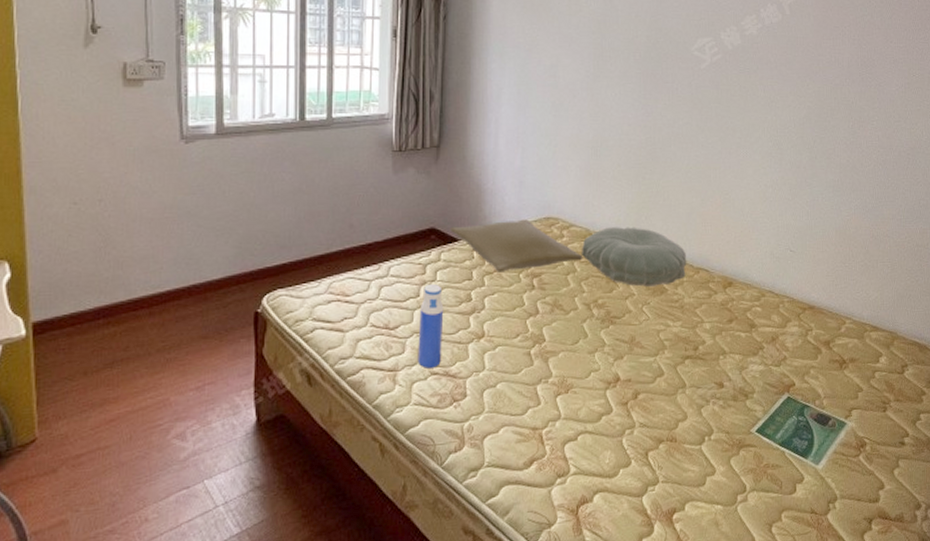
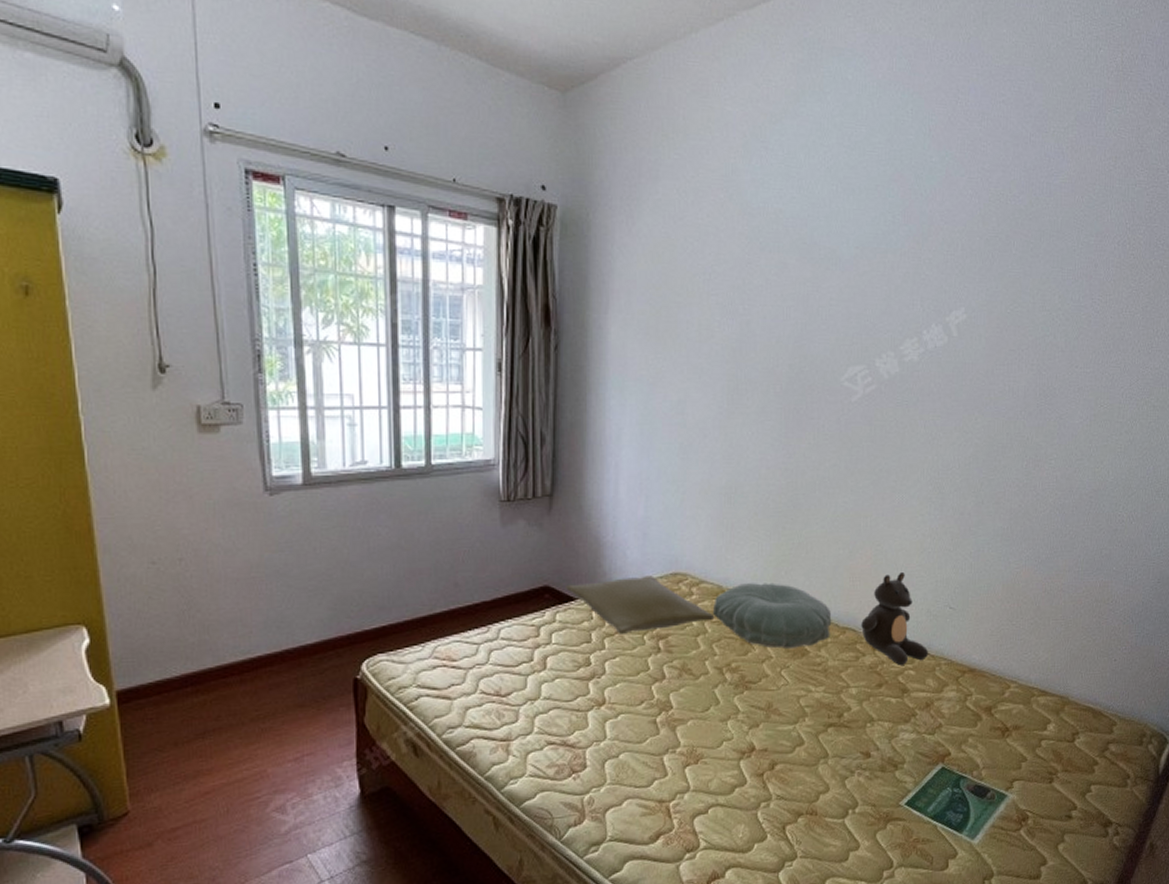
water bottle: present [418,283,444,368] -> none [532,646,561,738]
teddy bear: none [713,218,773,302] -> present [861,571,929,665]

